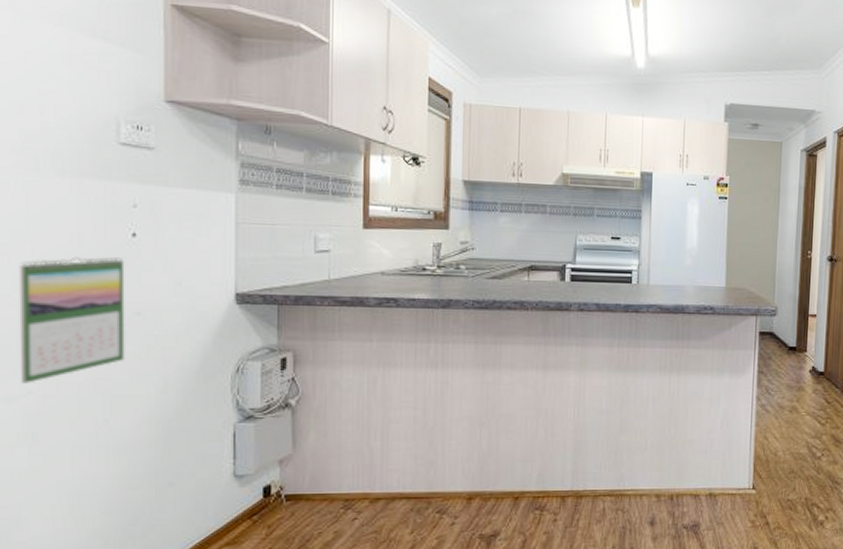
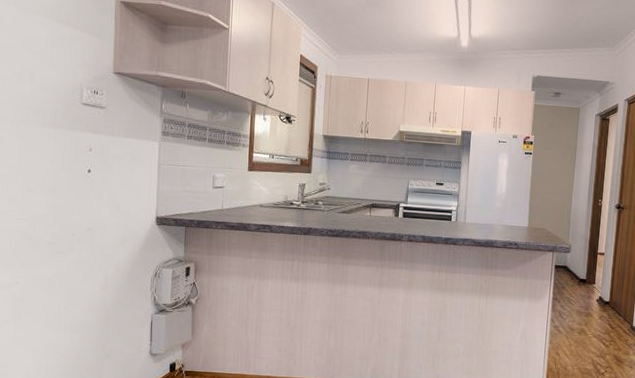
calendar: present [19,256,125,383] -> none [11,185,82,276]

